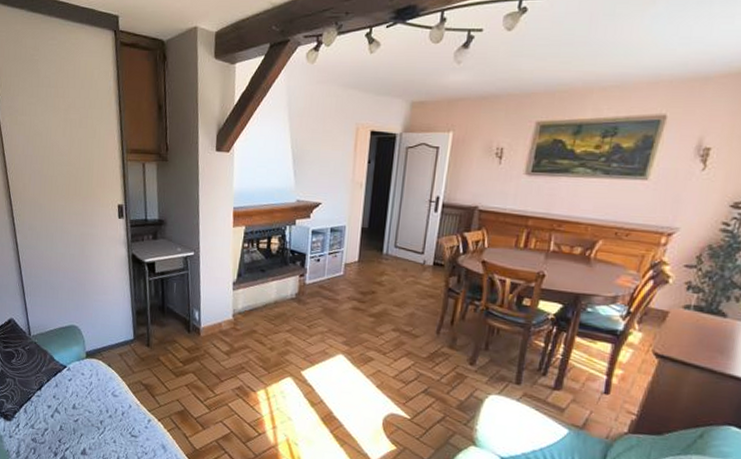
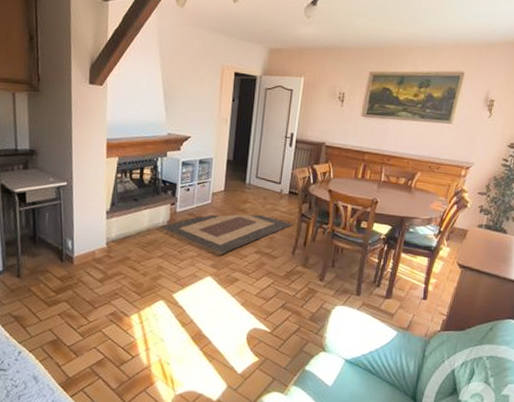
rug: none [285,287,439,332] -> present [157,213,293,256]

